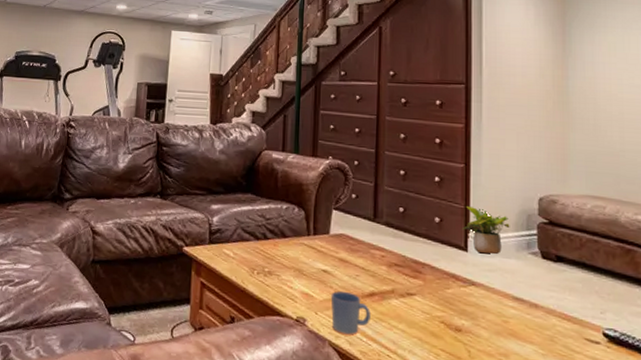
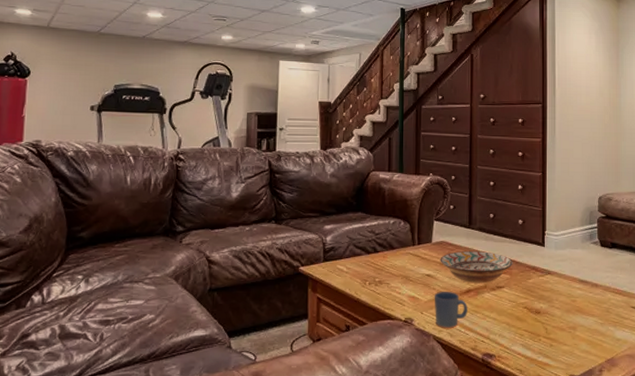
decorative bowl: none [338,247,427,288] -> present [440,251,513,284]
potted plant: present [462,206,510,255] -> none [540,209,577,247]

